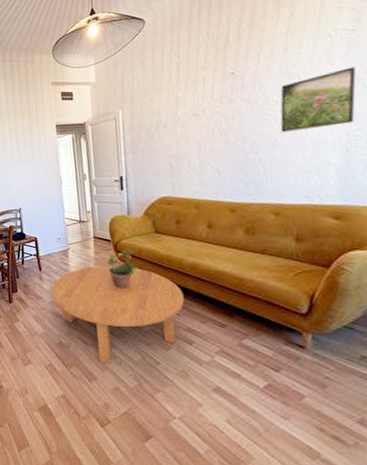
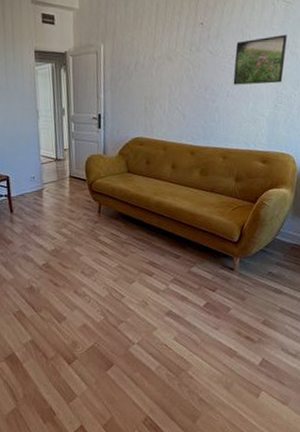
coffee table: present [51,265,184,364] -> none [23,205,148,303]
potted plant: present [105,248,139,289] -> none [80,187,111,229]

